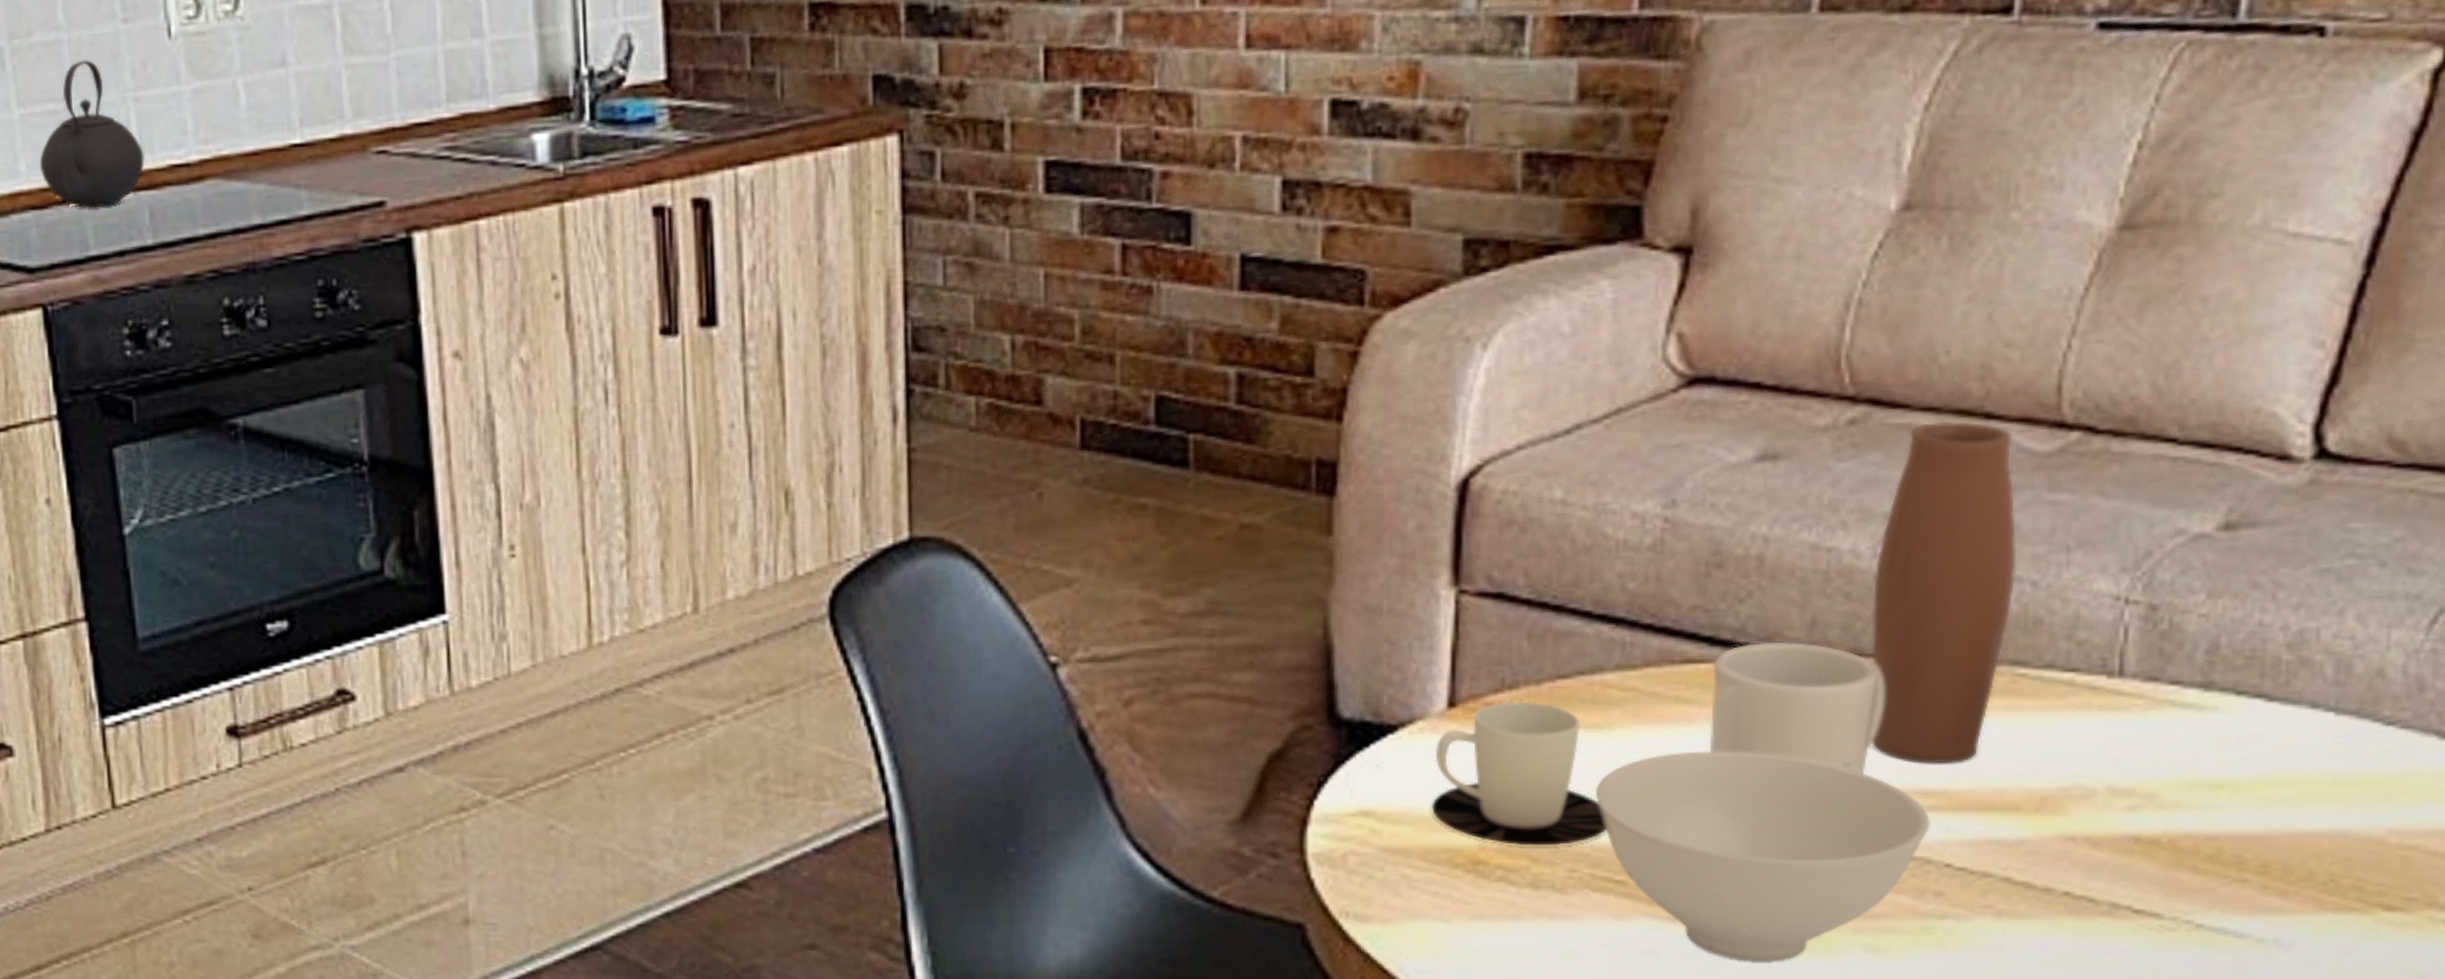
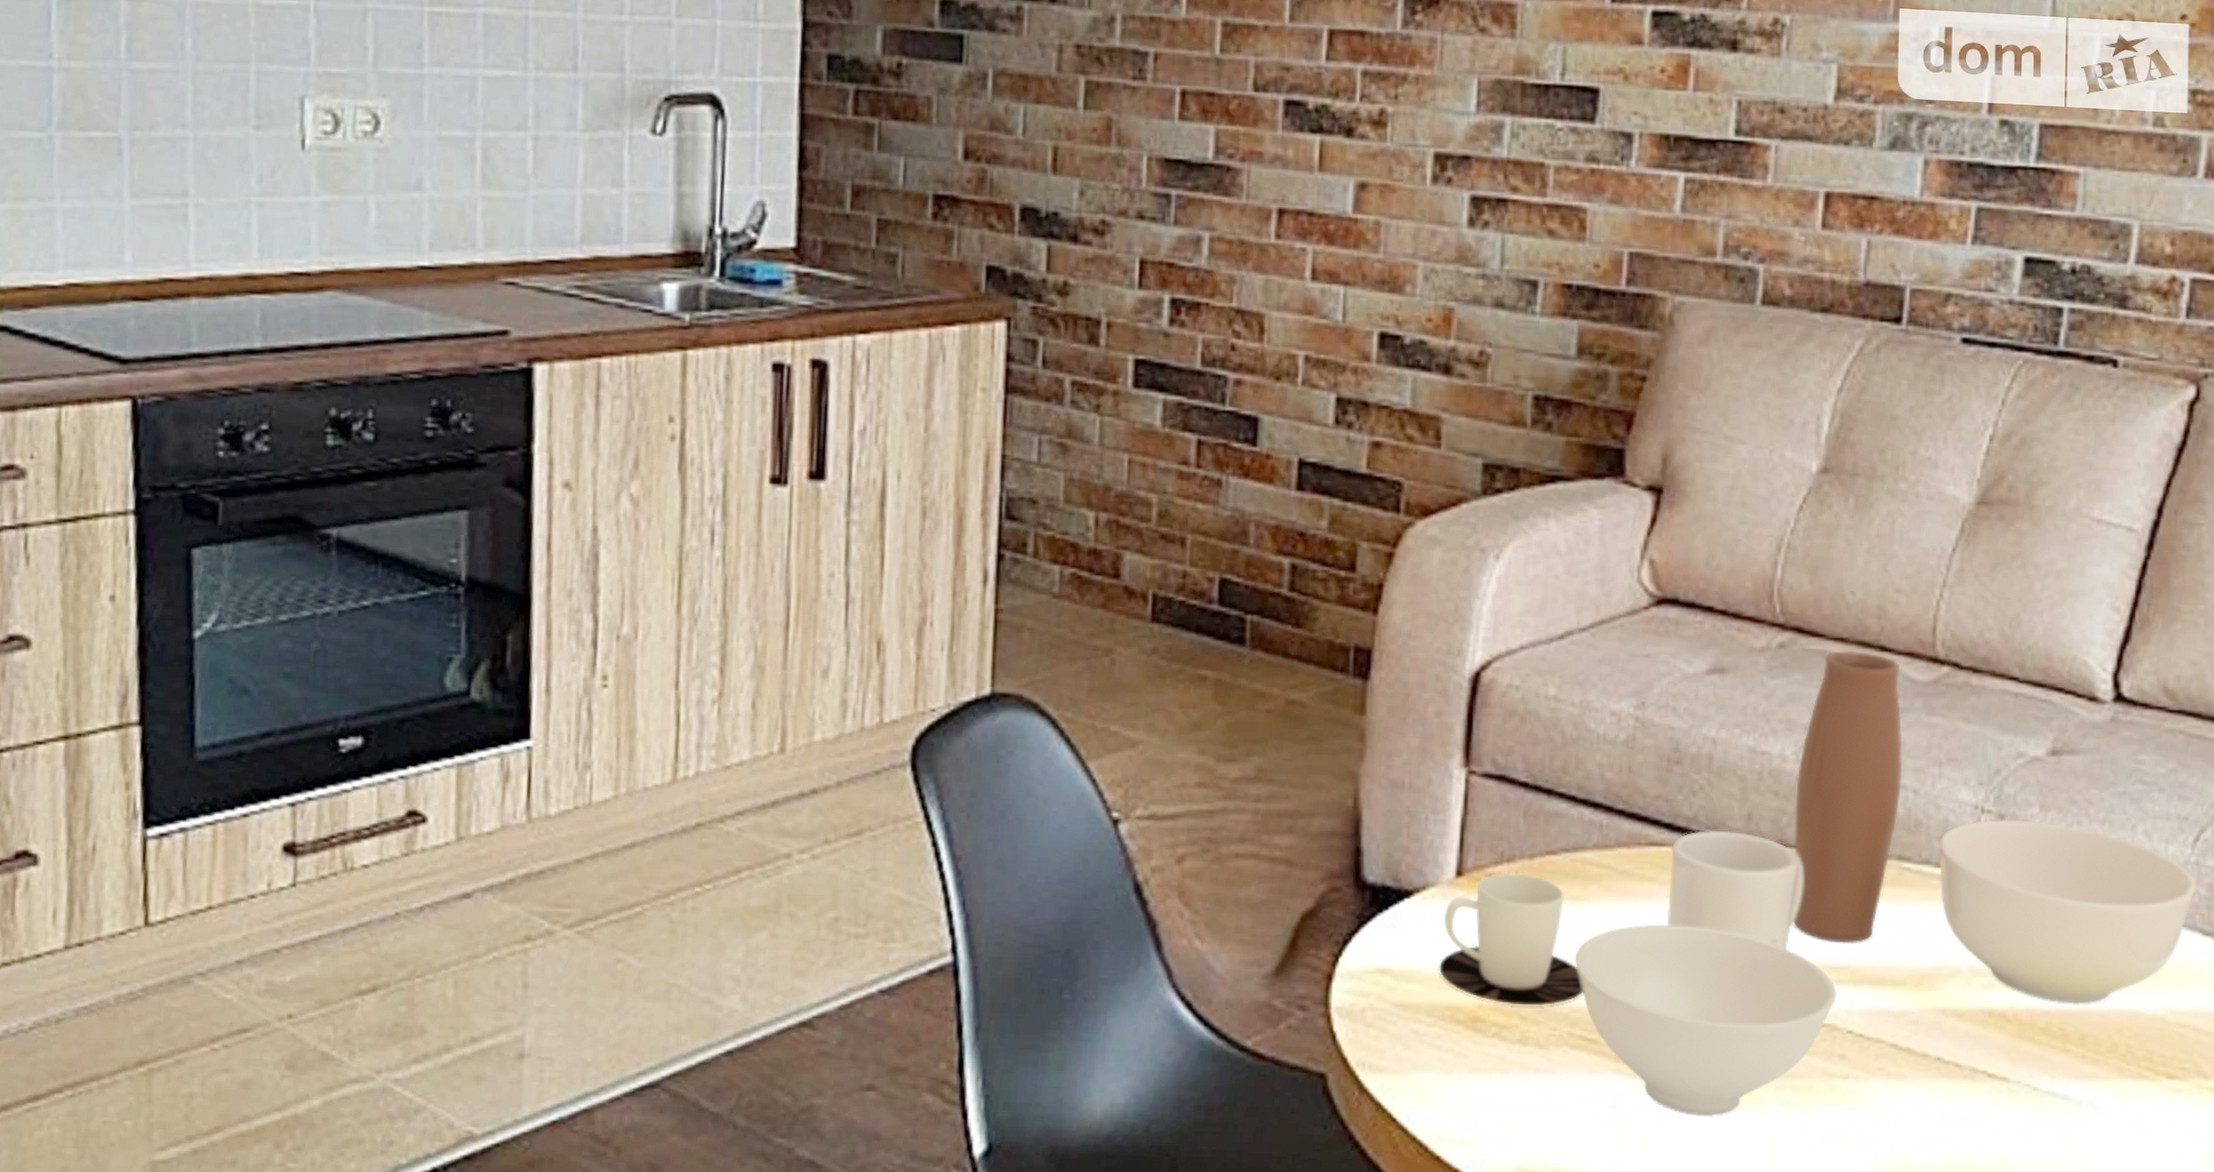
kettle: present [39,60,145,208] -> none [147,160,262,306]
bowl: none [2066,609,2431,825] -> present [1938,819,2196,1004]

